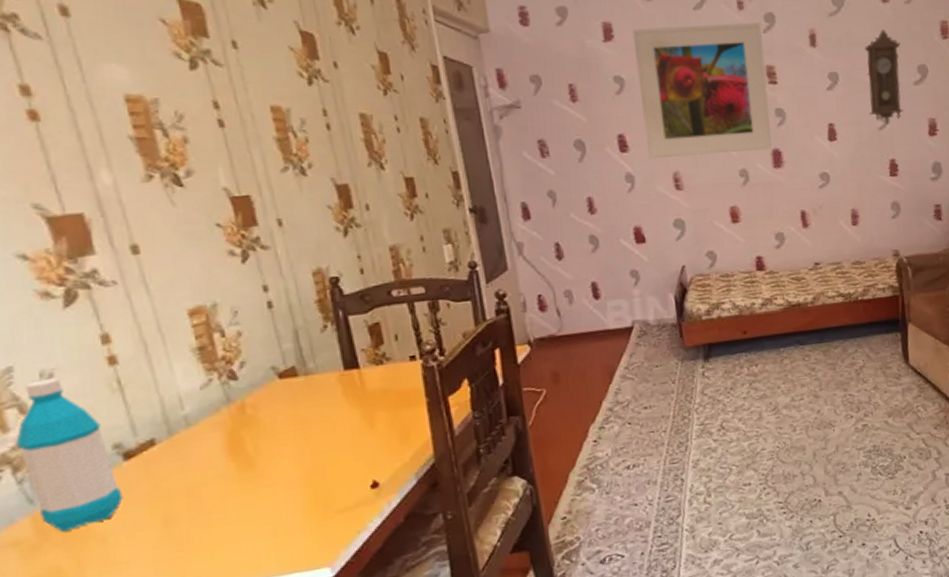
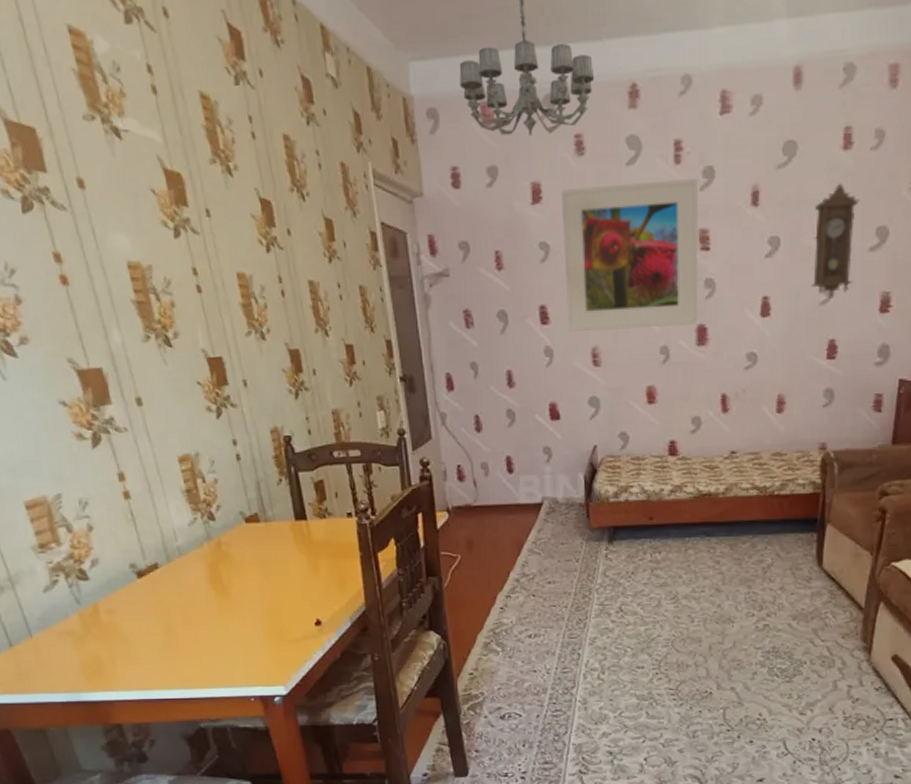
water bottle: present [16,378,124,532] -> none [66,506,138,628]

